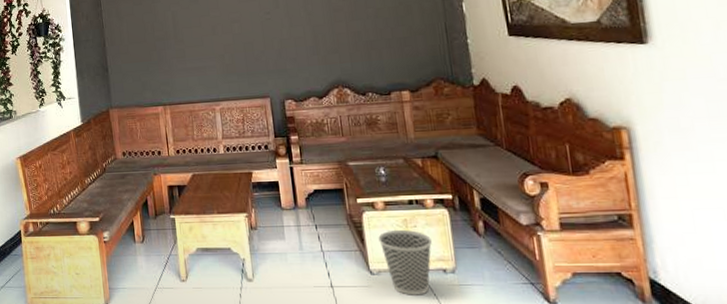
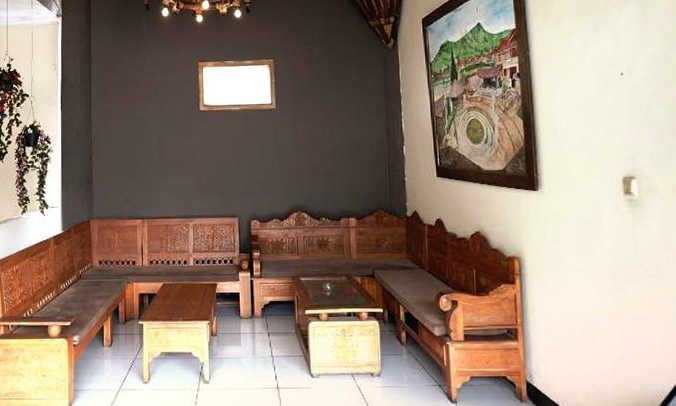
wastebasket: present [378,229,432,295] -> none [320,338,364,396]

